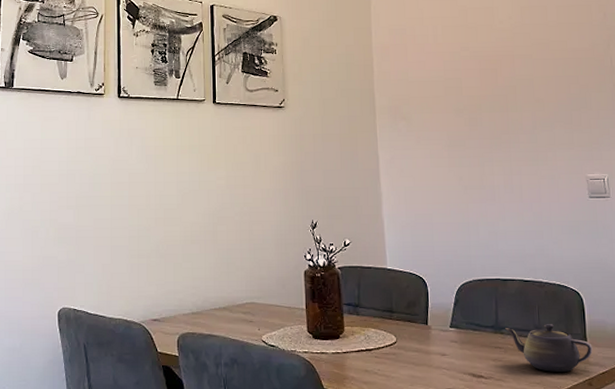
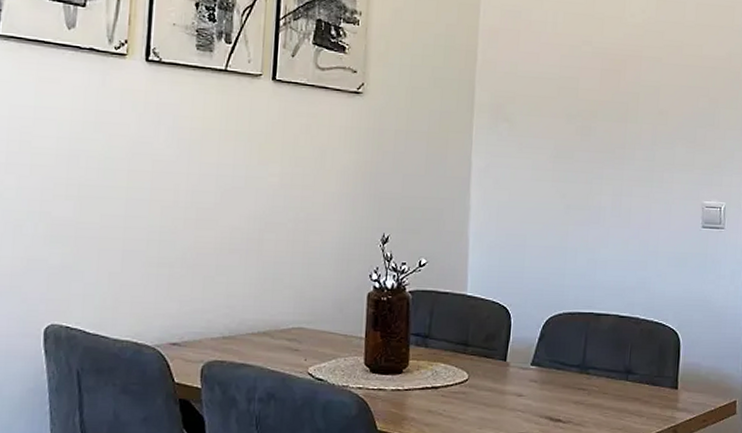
teapot: present [505,324,593,372] -> none [592,365,683,417]

